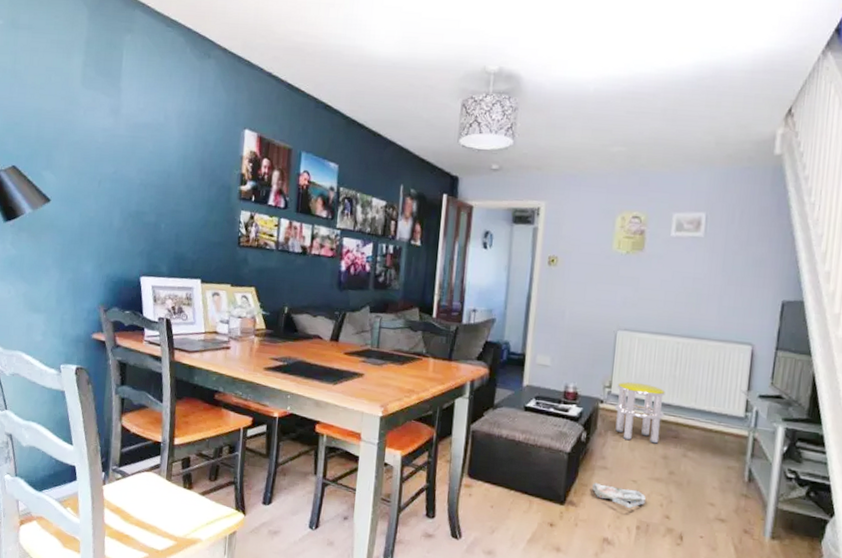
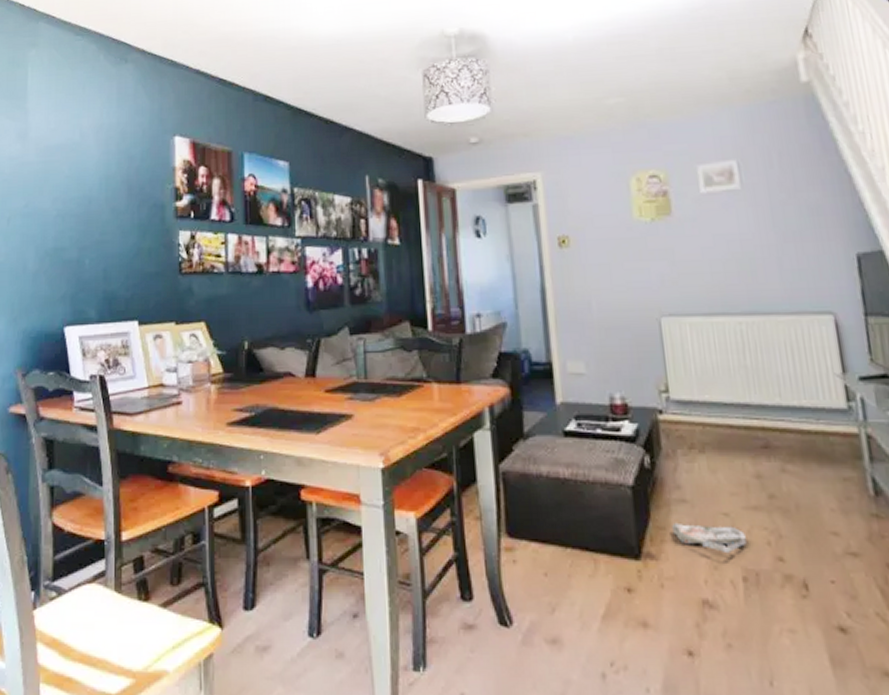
stool: present [614,381,665,444] -> none [675,380,746,460]

